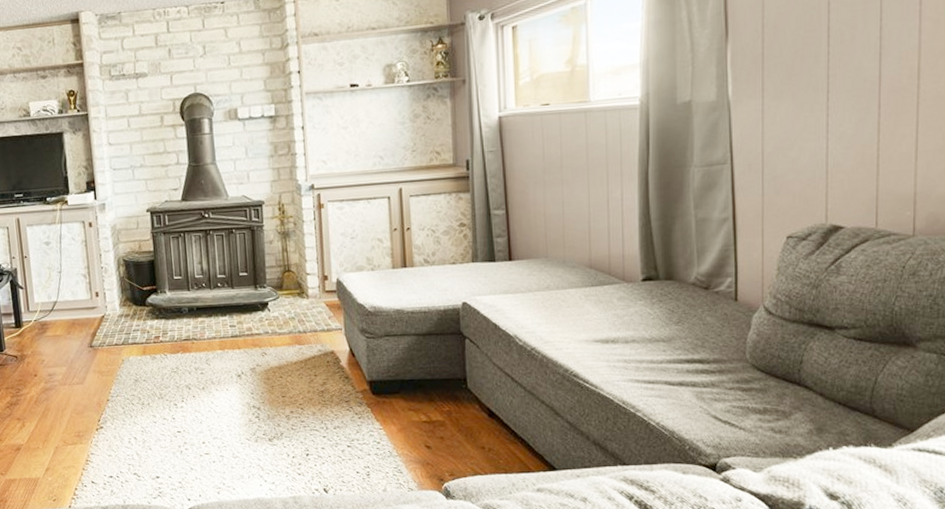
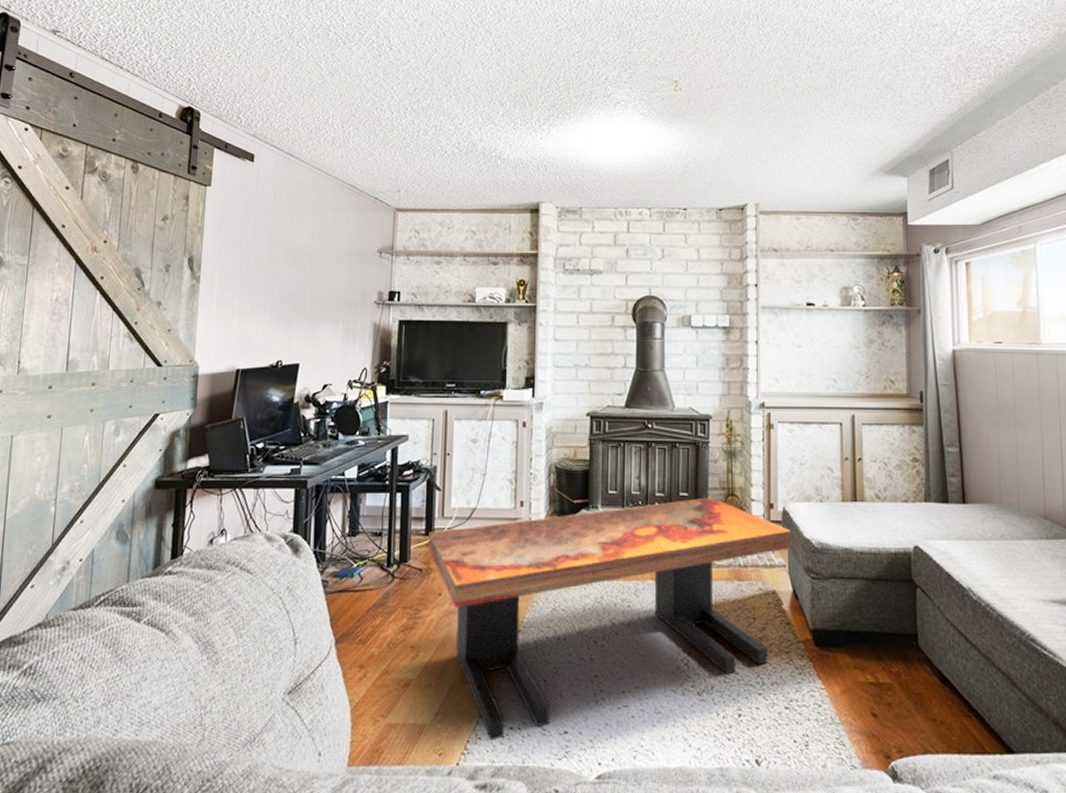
coffee table: none [18,274,348,487] -> present [428,497,793,741]

